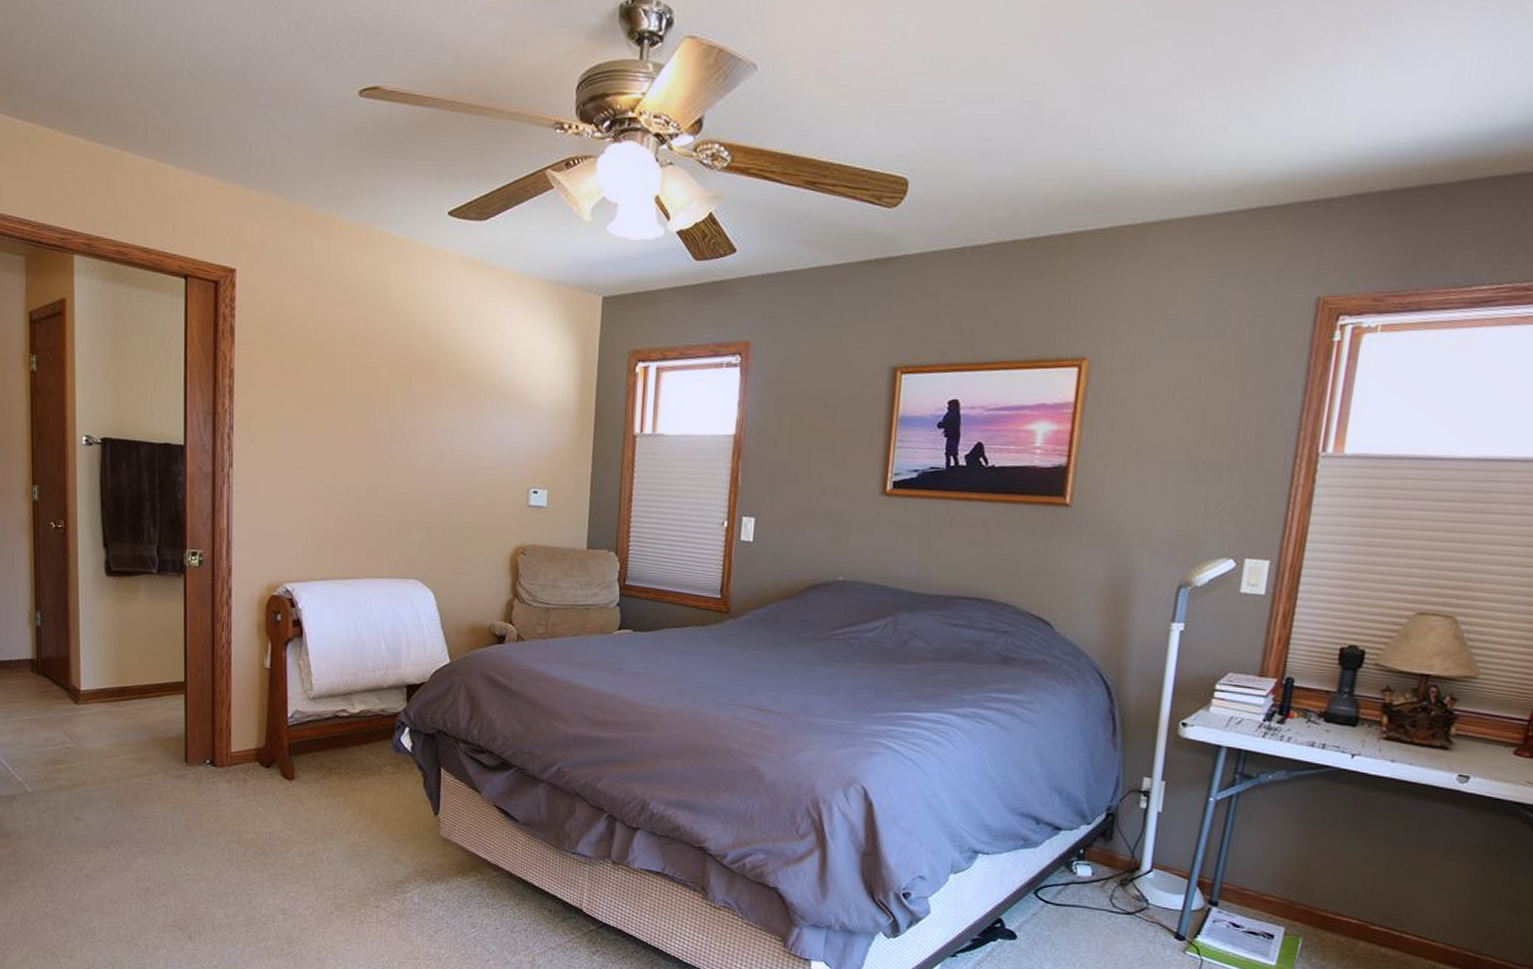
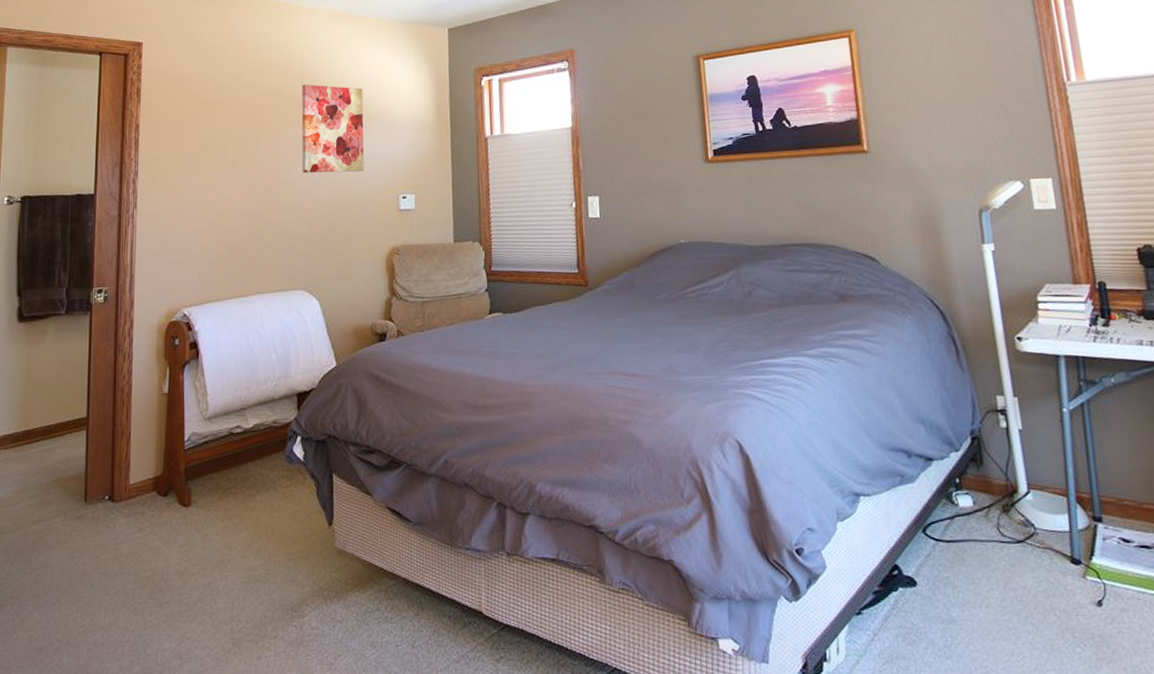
wall art: none [421,344,496,457] -> present [301,84,364,173]

